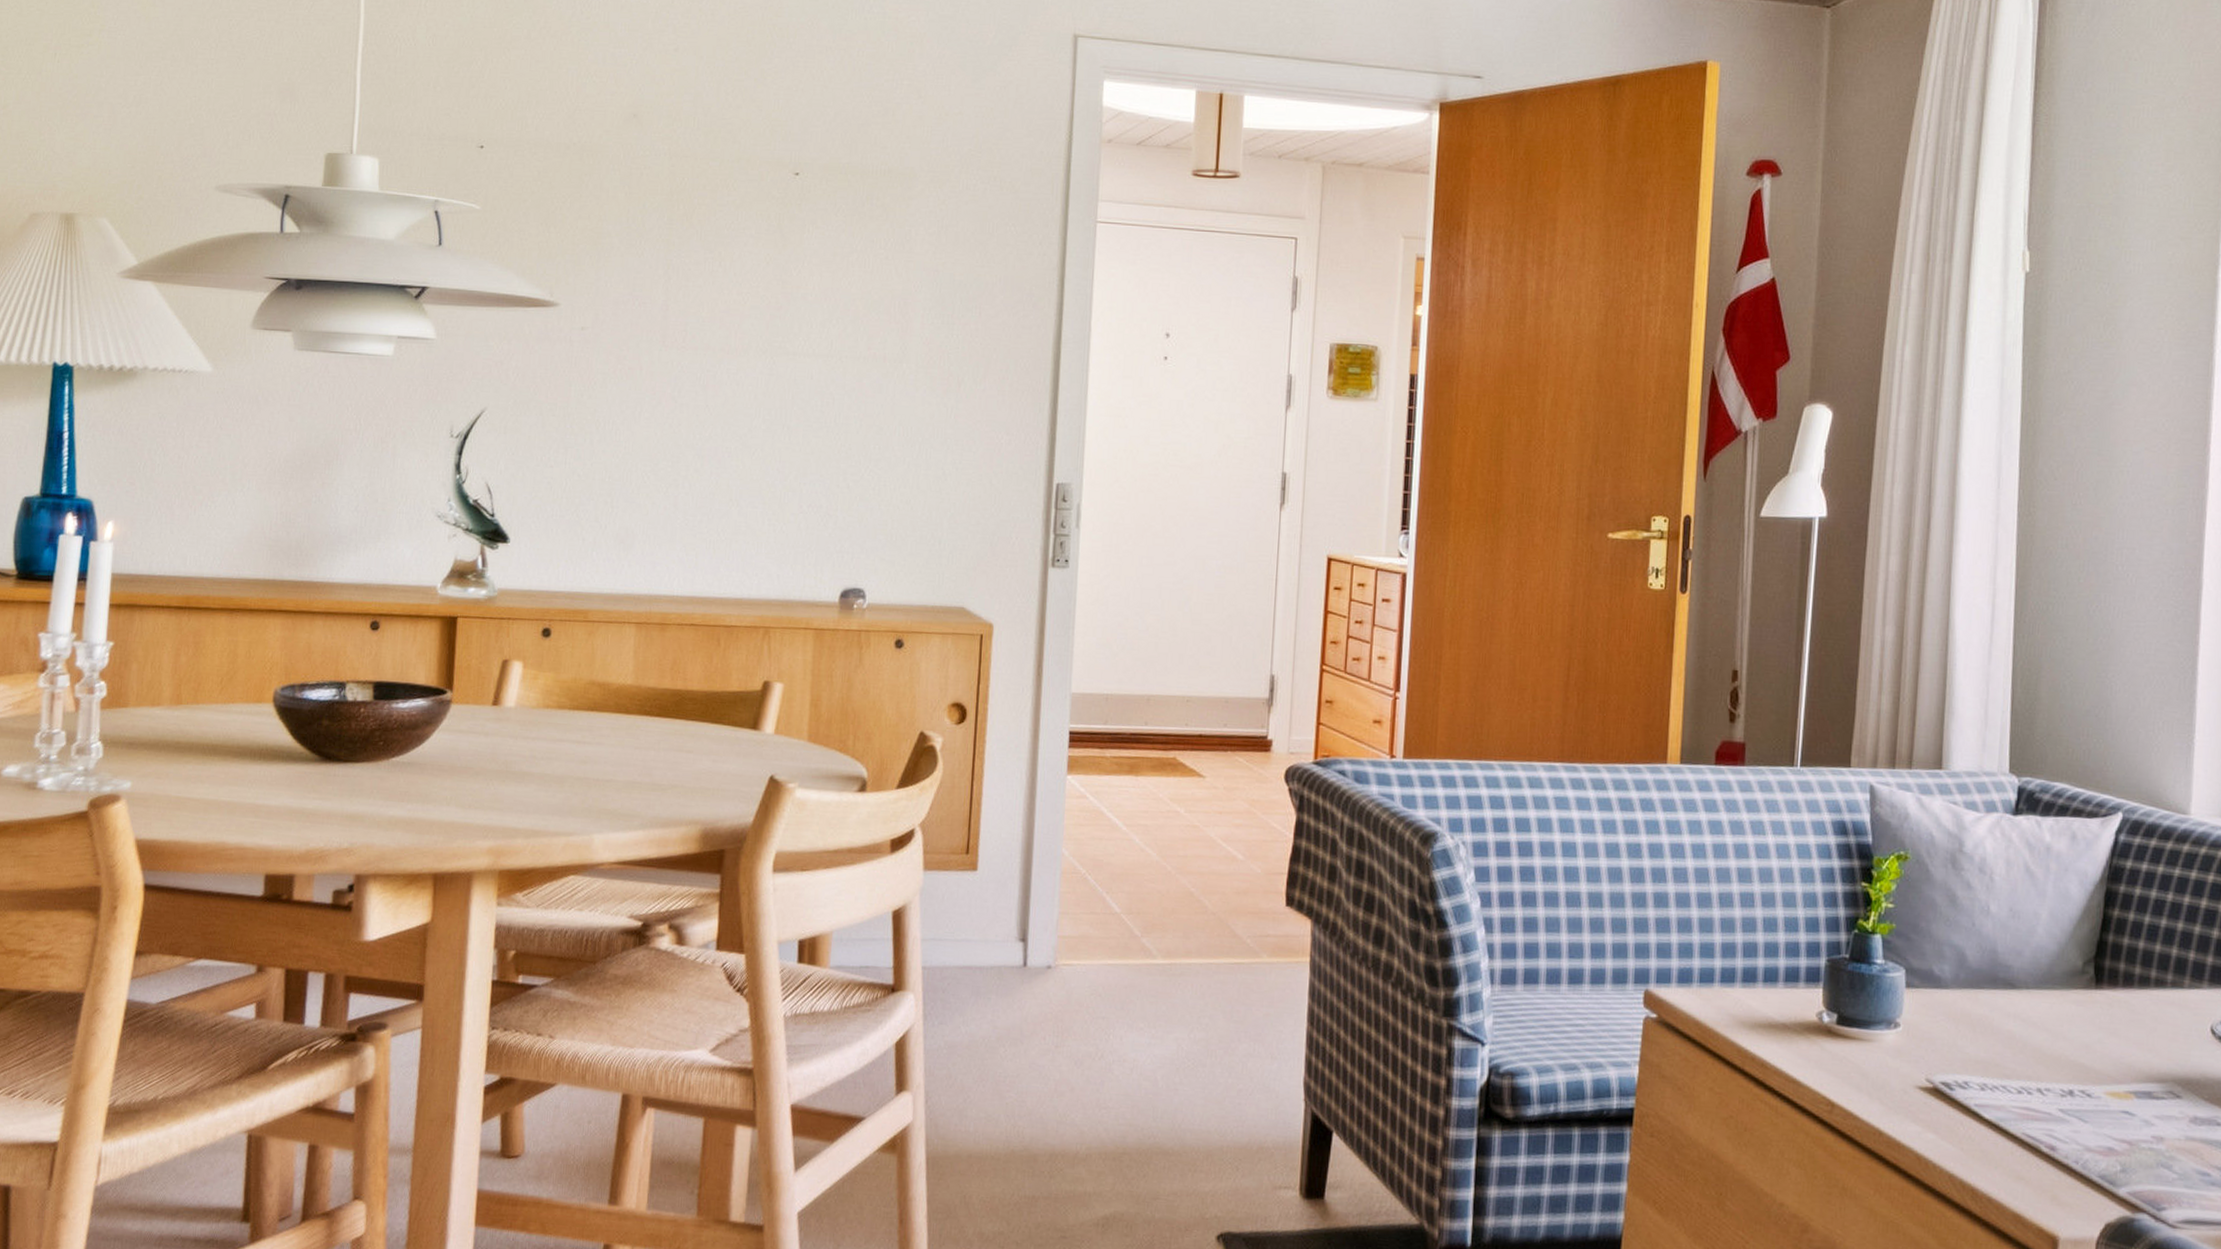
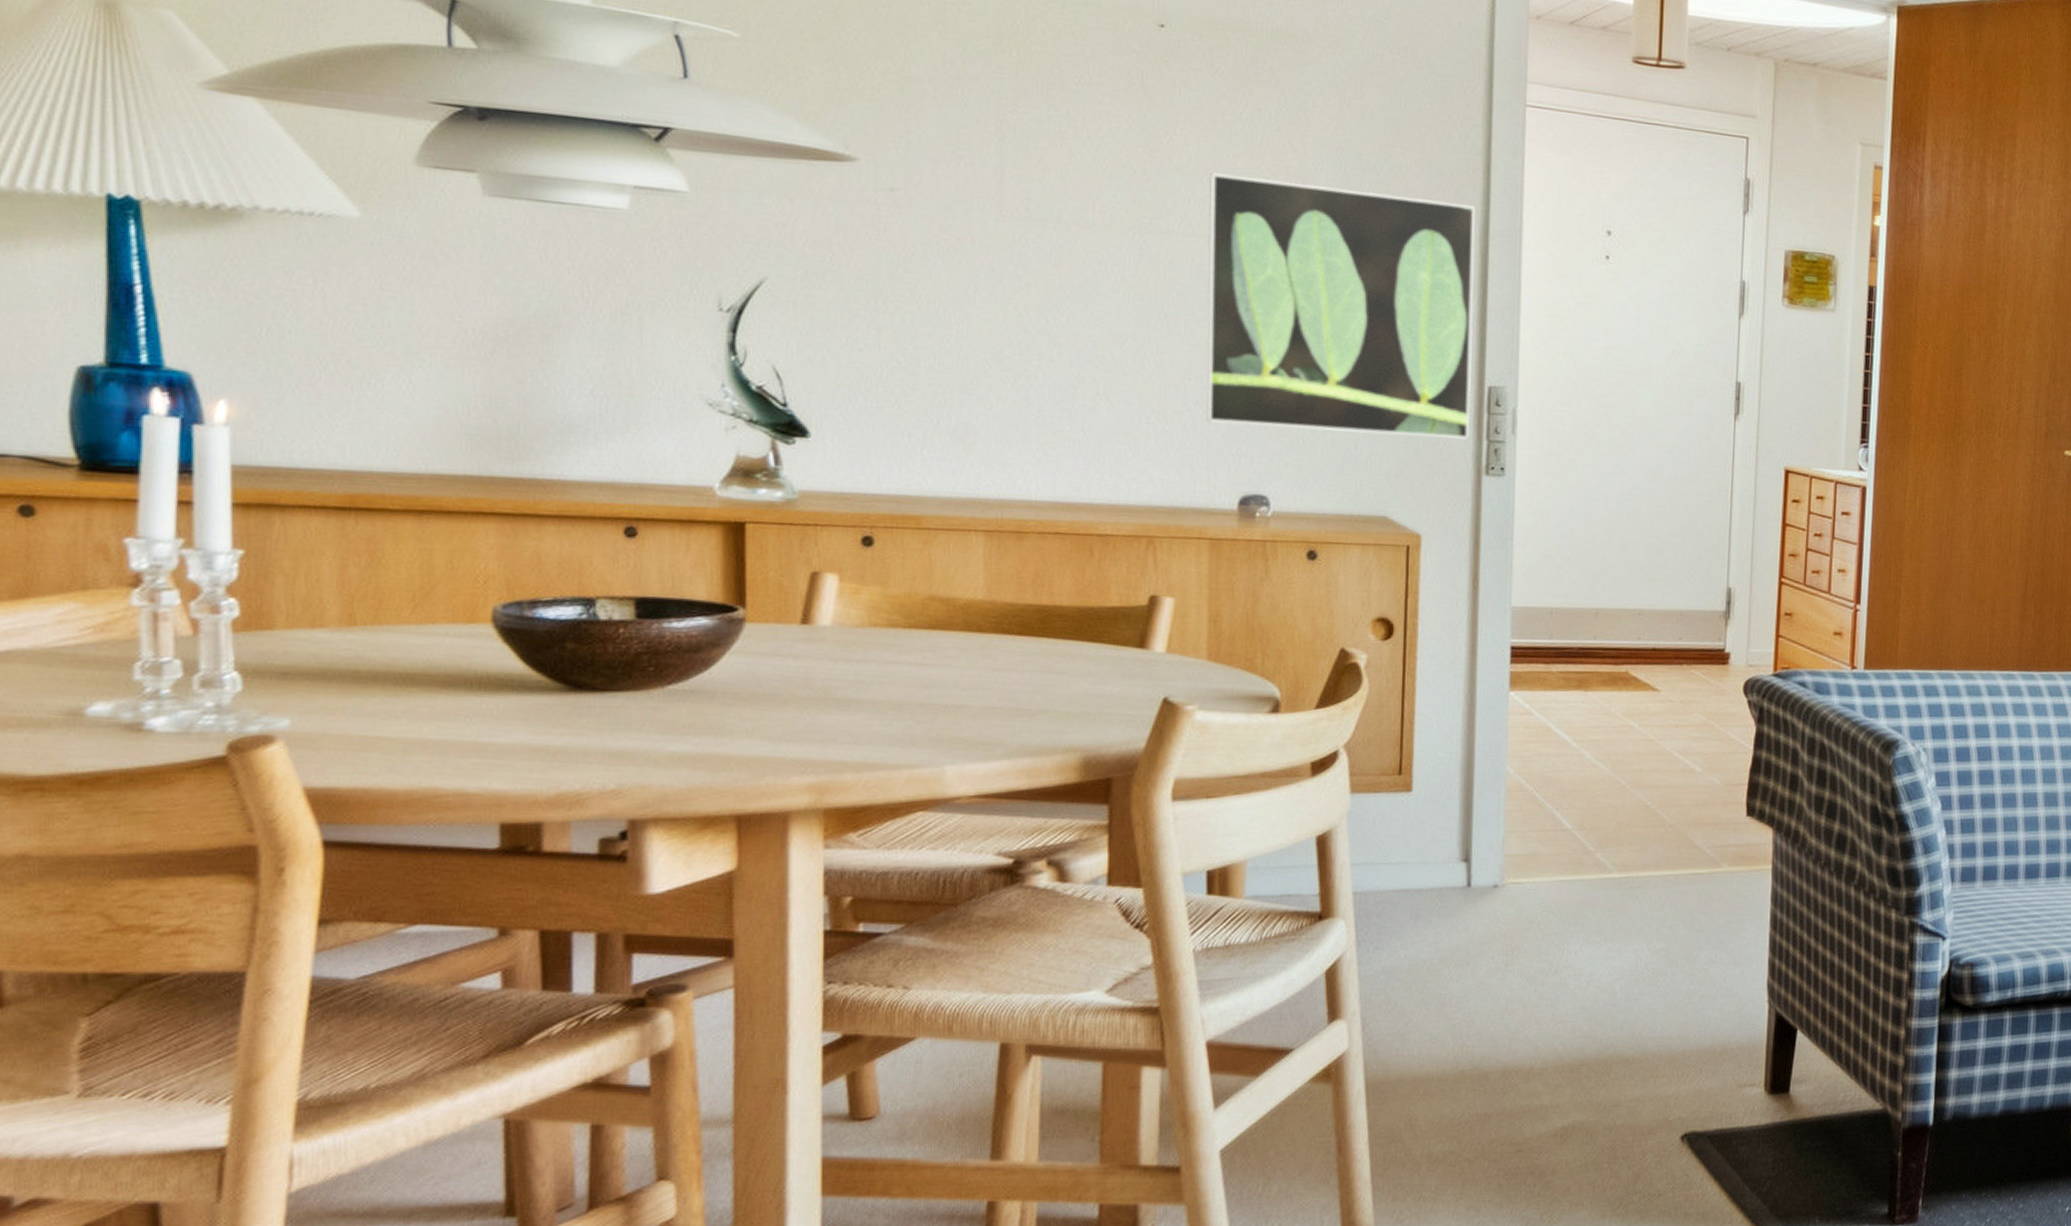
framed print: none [816,299,1050,535] -> present [1205,173,1476,441]

